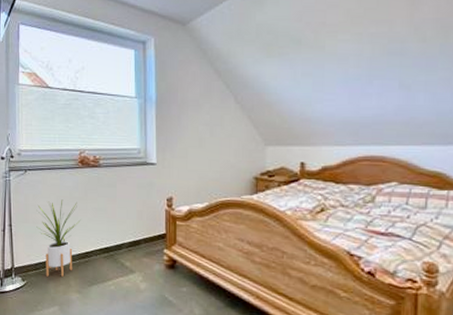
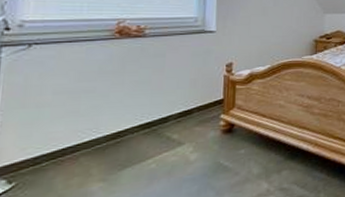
house plant: present [36,199,81,277] -> none [41,75,113,171]

